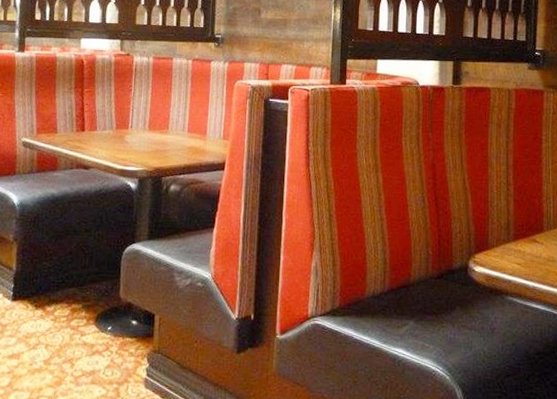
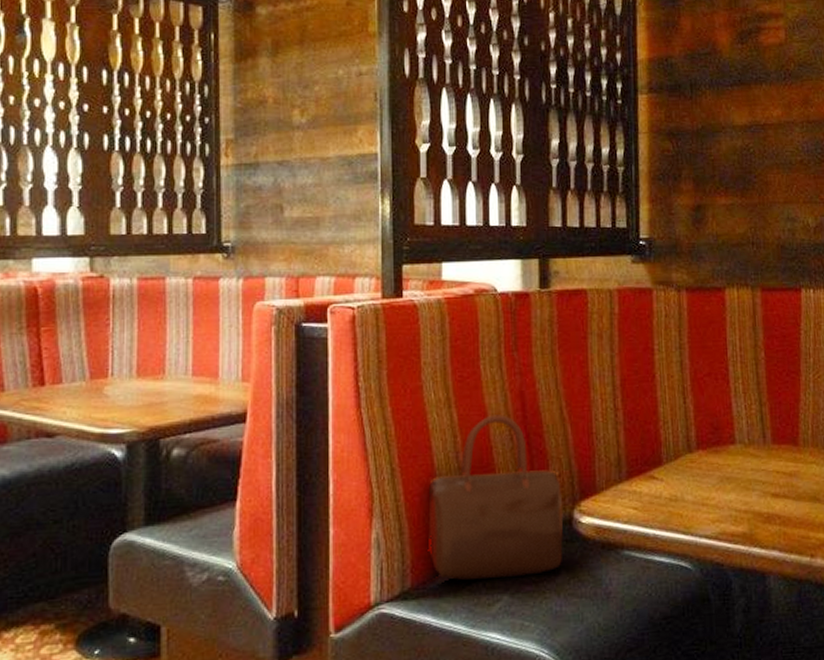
handbag: none [354,180,461,308] -> present [428,415,563,581]

